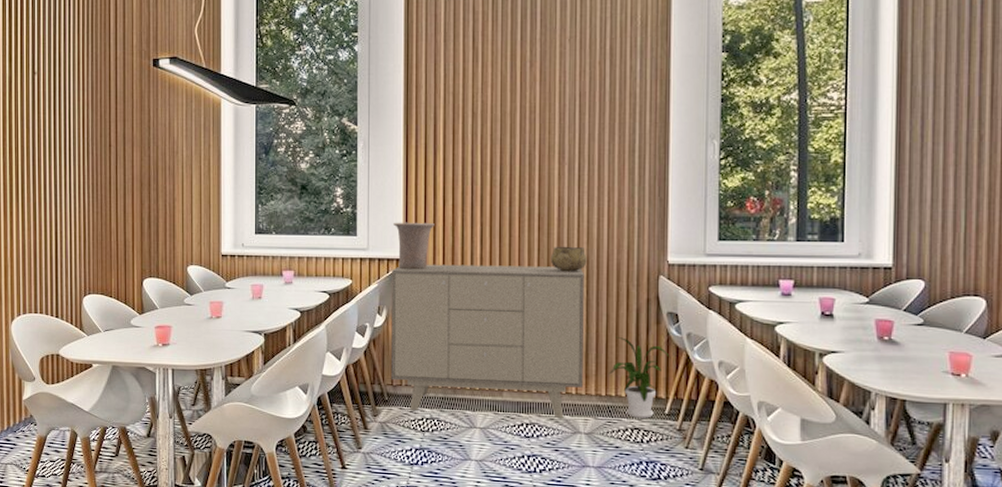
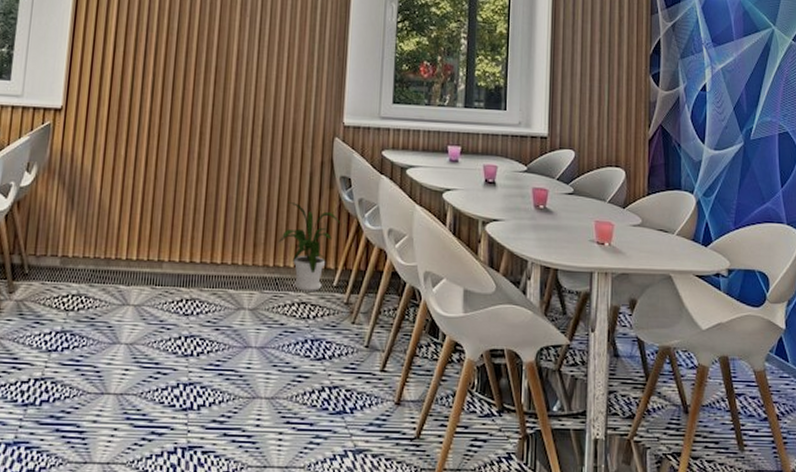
sideboard: present [391,264,584,418] -> none [35,116,259,292]
vase: present [394,222,435,270] -> none [55,67,102,122]
decorative bowl: present [550,246,587,272] -> none [224,102,263,131]

